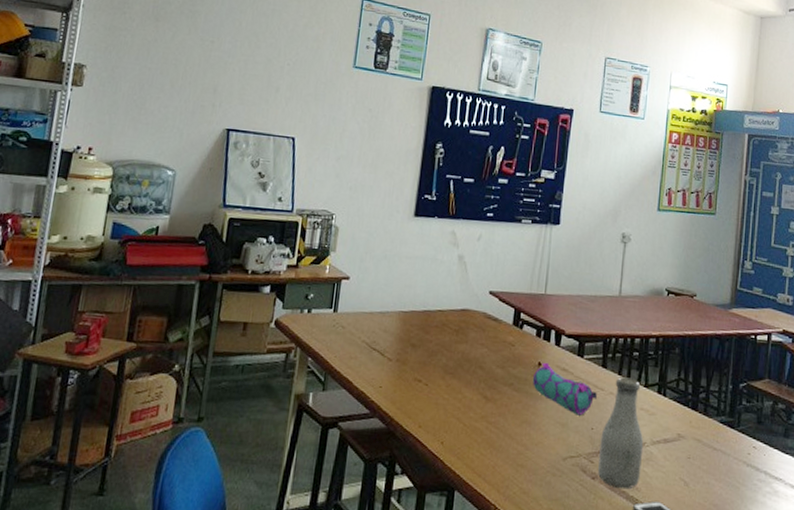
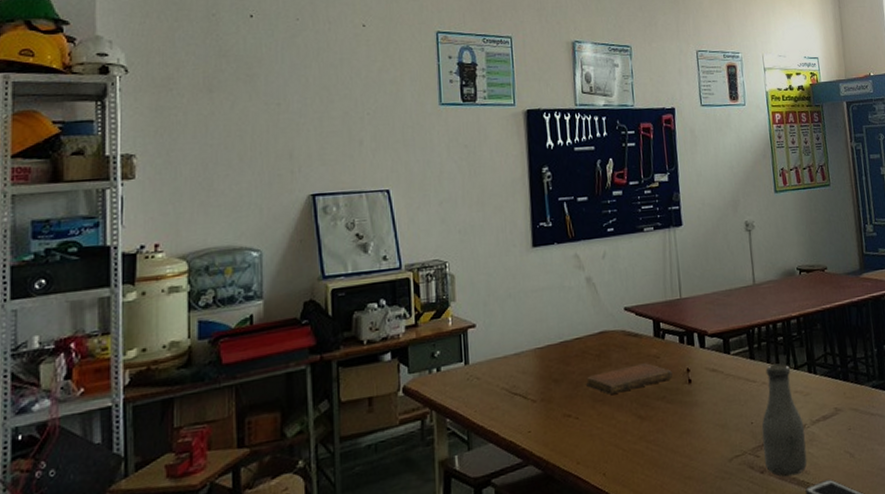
notebook: none [441,347,524,370] -> present [586,363,673,394]
pencil case: present [532,362,597,416] -> none [683,366,751,413]

